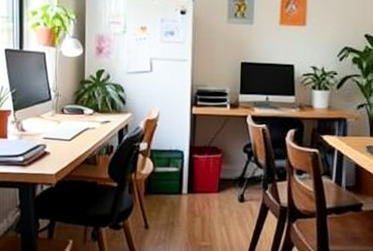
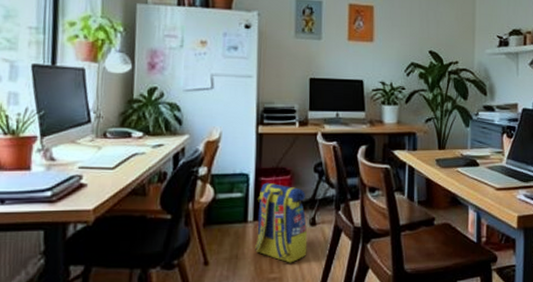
backpack: none [189,159,236,234] -> present [255,182,308,263]

